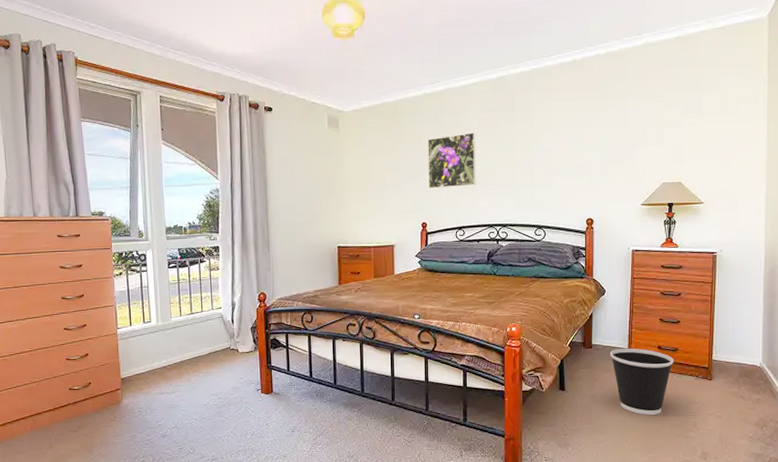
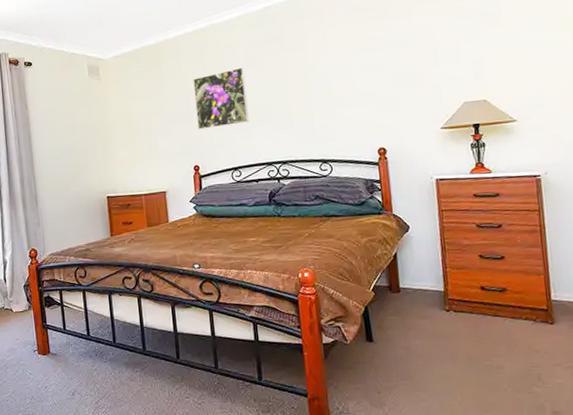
wastebasket: present [610,348,674,415] -> none [423,290,503,368]

